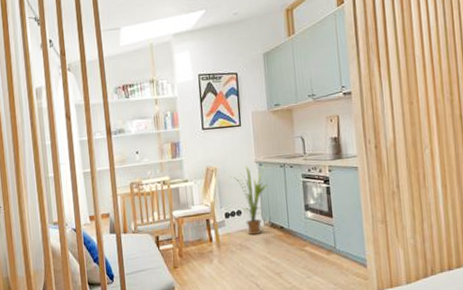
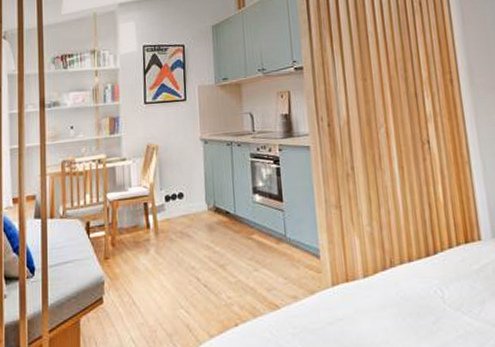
house plant: present [230,166,268,236] -> none [173,144,213,222]

